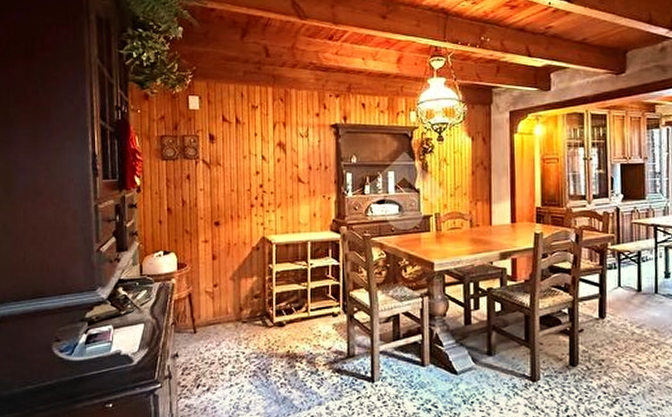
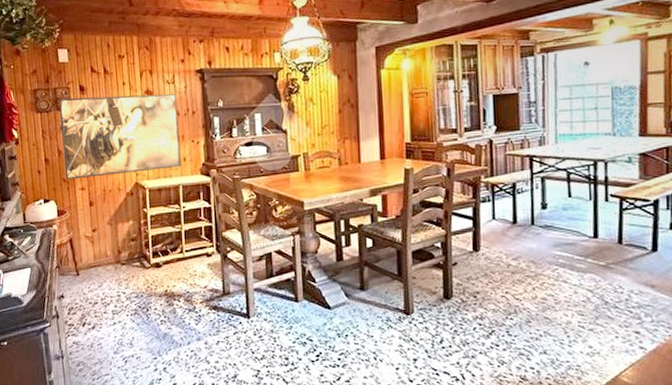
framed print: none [186,146,311,231] -> present [58,94,181,180]

